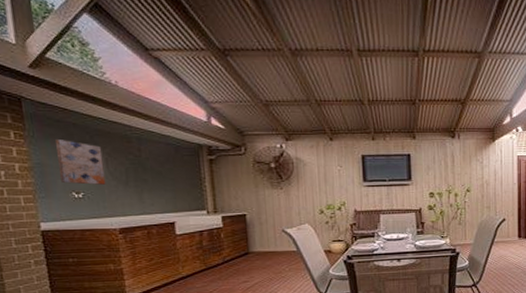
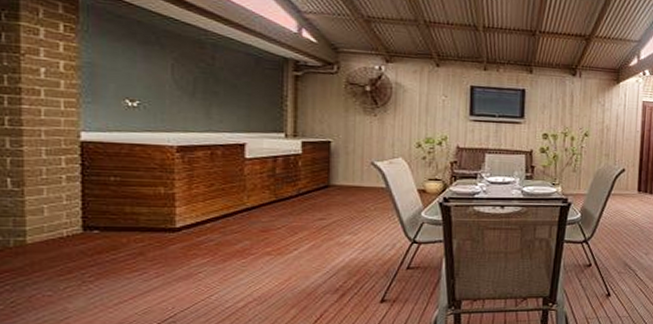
wall art: present [54,140,106,185] -> none [112,37,168,94]

